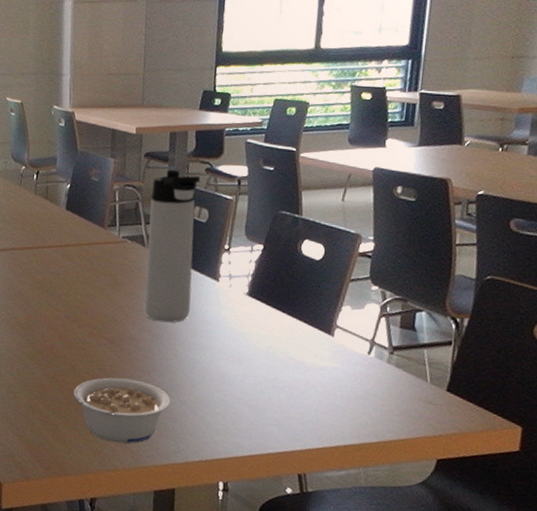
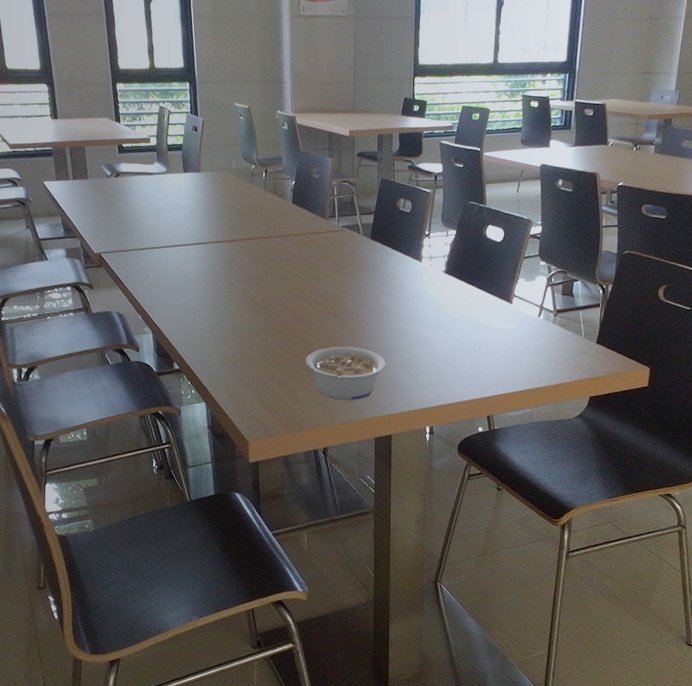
thermos bottle: present [144,169,201,323] -> none [361,167,404,298]

